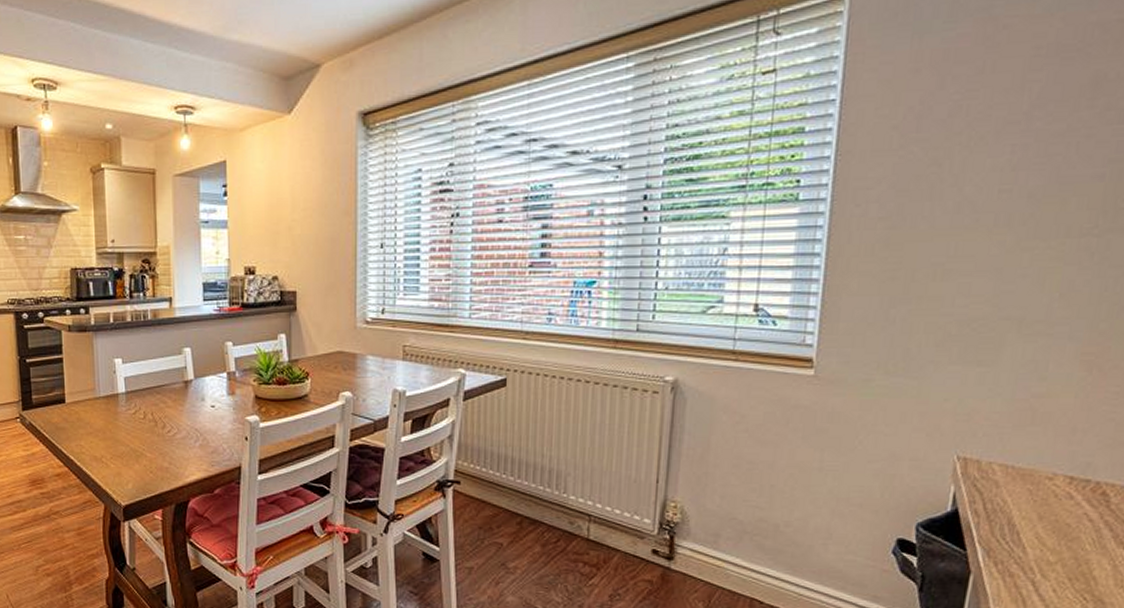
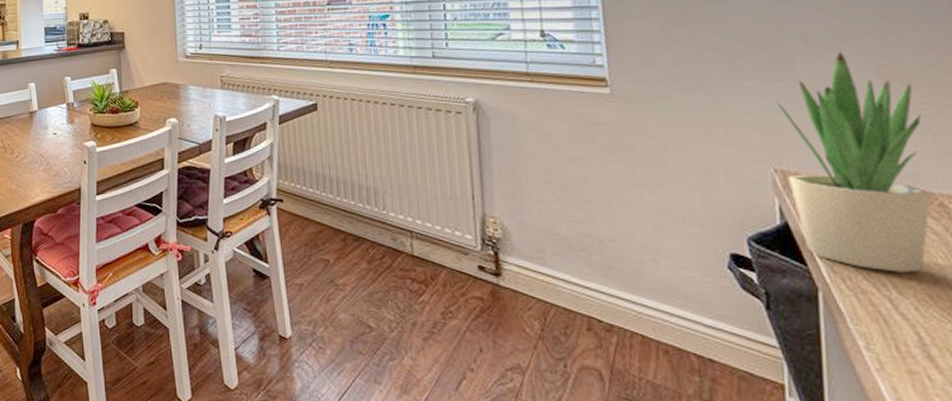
potted plant: none [968,336,1109,557] -> present [776,51,932,273]

